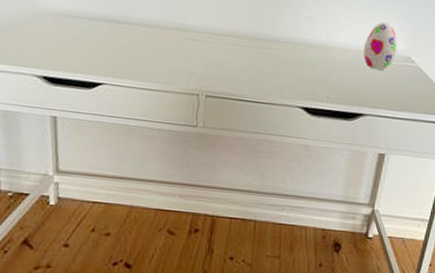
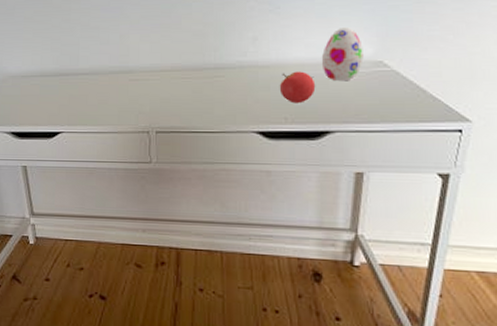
fruit: none [325,55,356,86] -> present [279,71,316,104]

